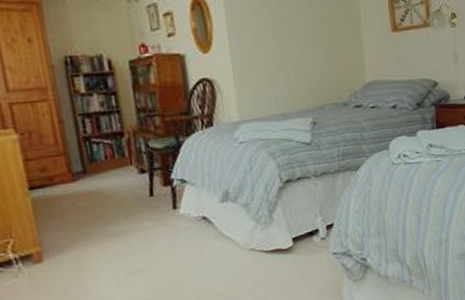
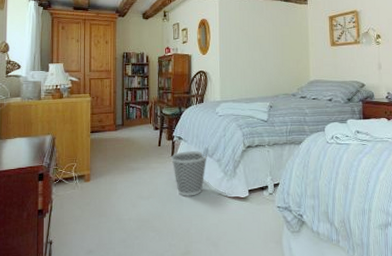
wastebasket: none [173,195,229,261] -> present [171,151,207,197]

